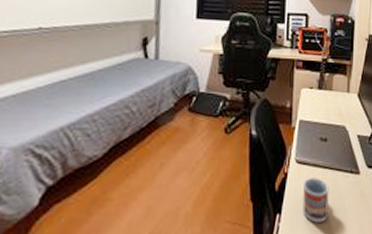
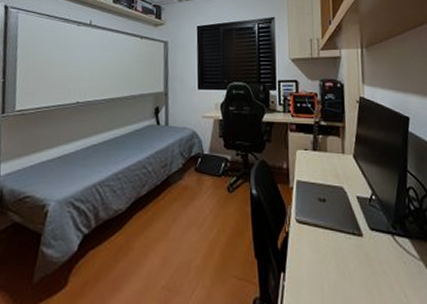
cup: present [302,177,329,223] -> none [305,238,333,284]

